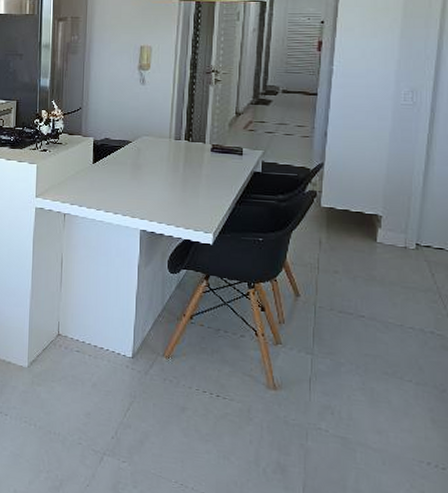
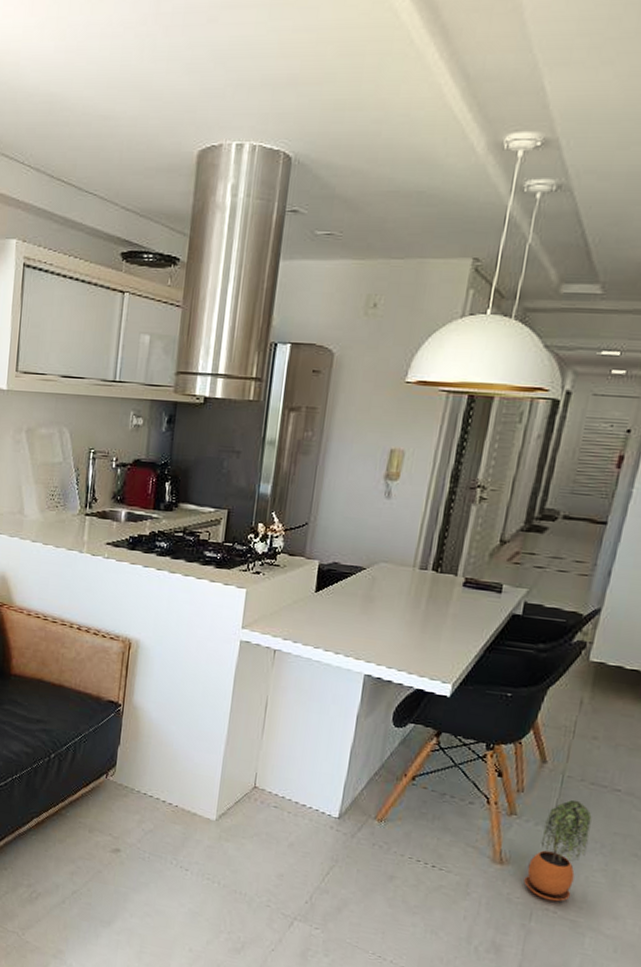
potted plant: none [296,327,346,421] -> present [524,799,592,902]

